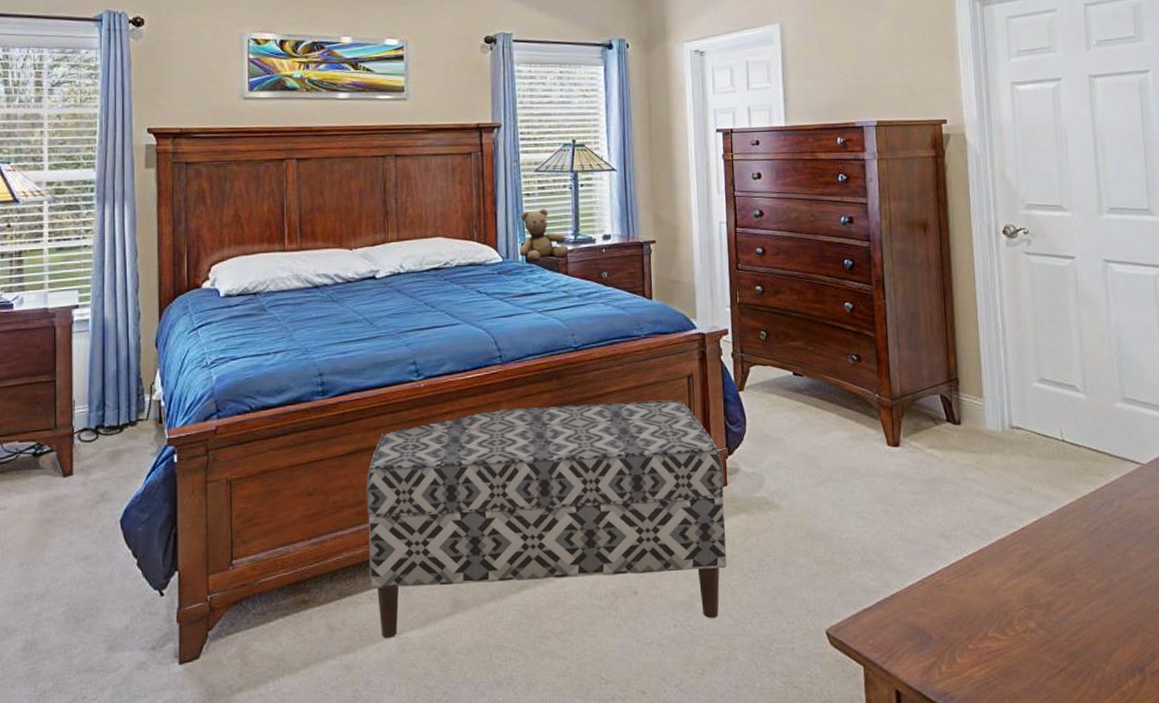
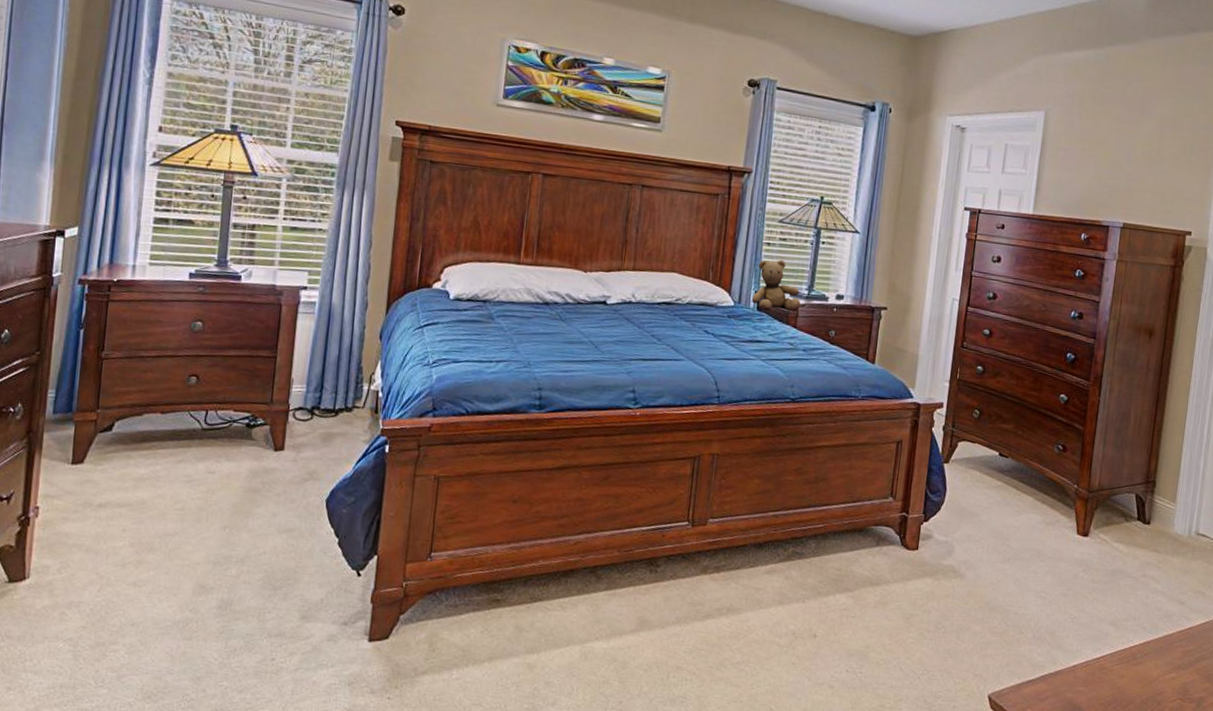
bench: present [366,400,727,638] -> none [562,447,917,670]

